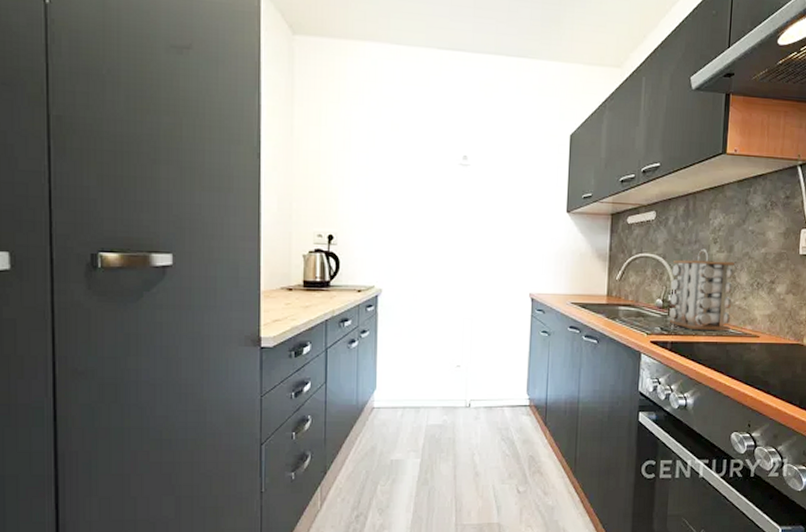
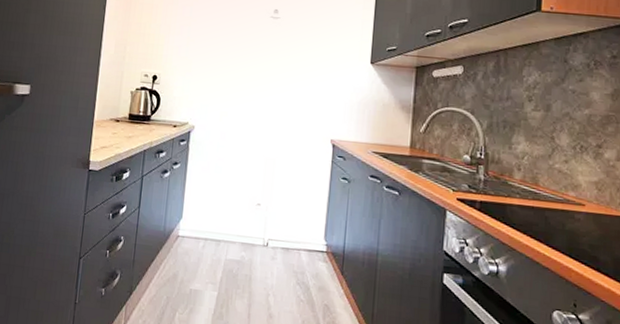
spice rack: present [669,248,735,331] -> none [478,106,553,195]

